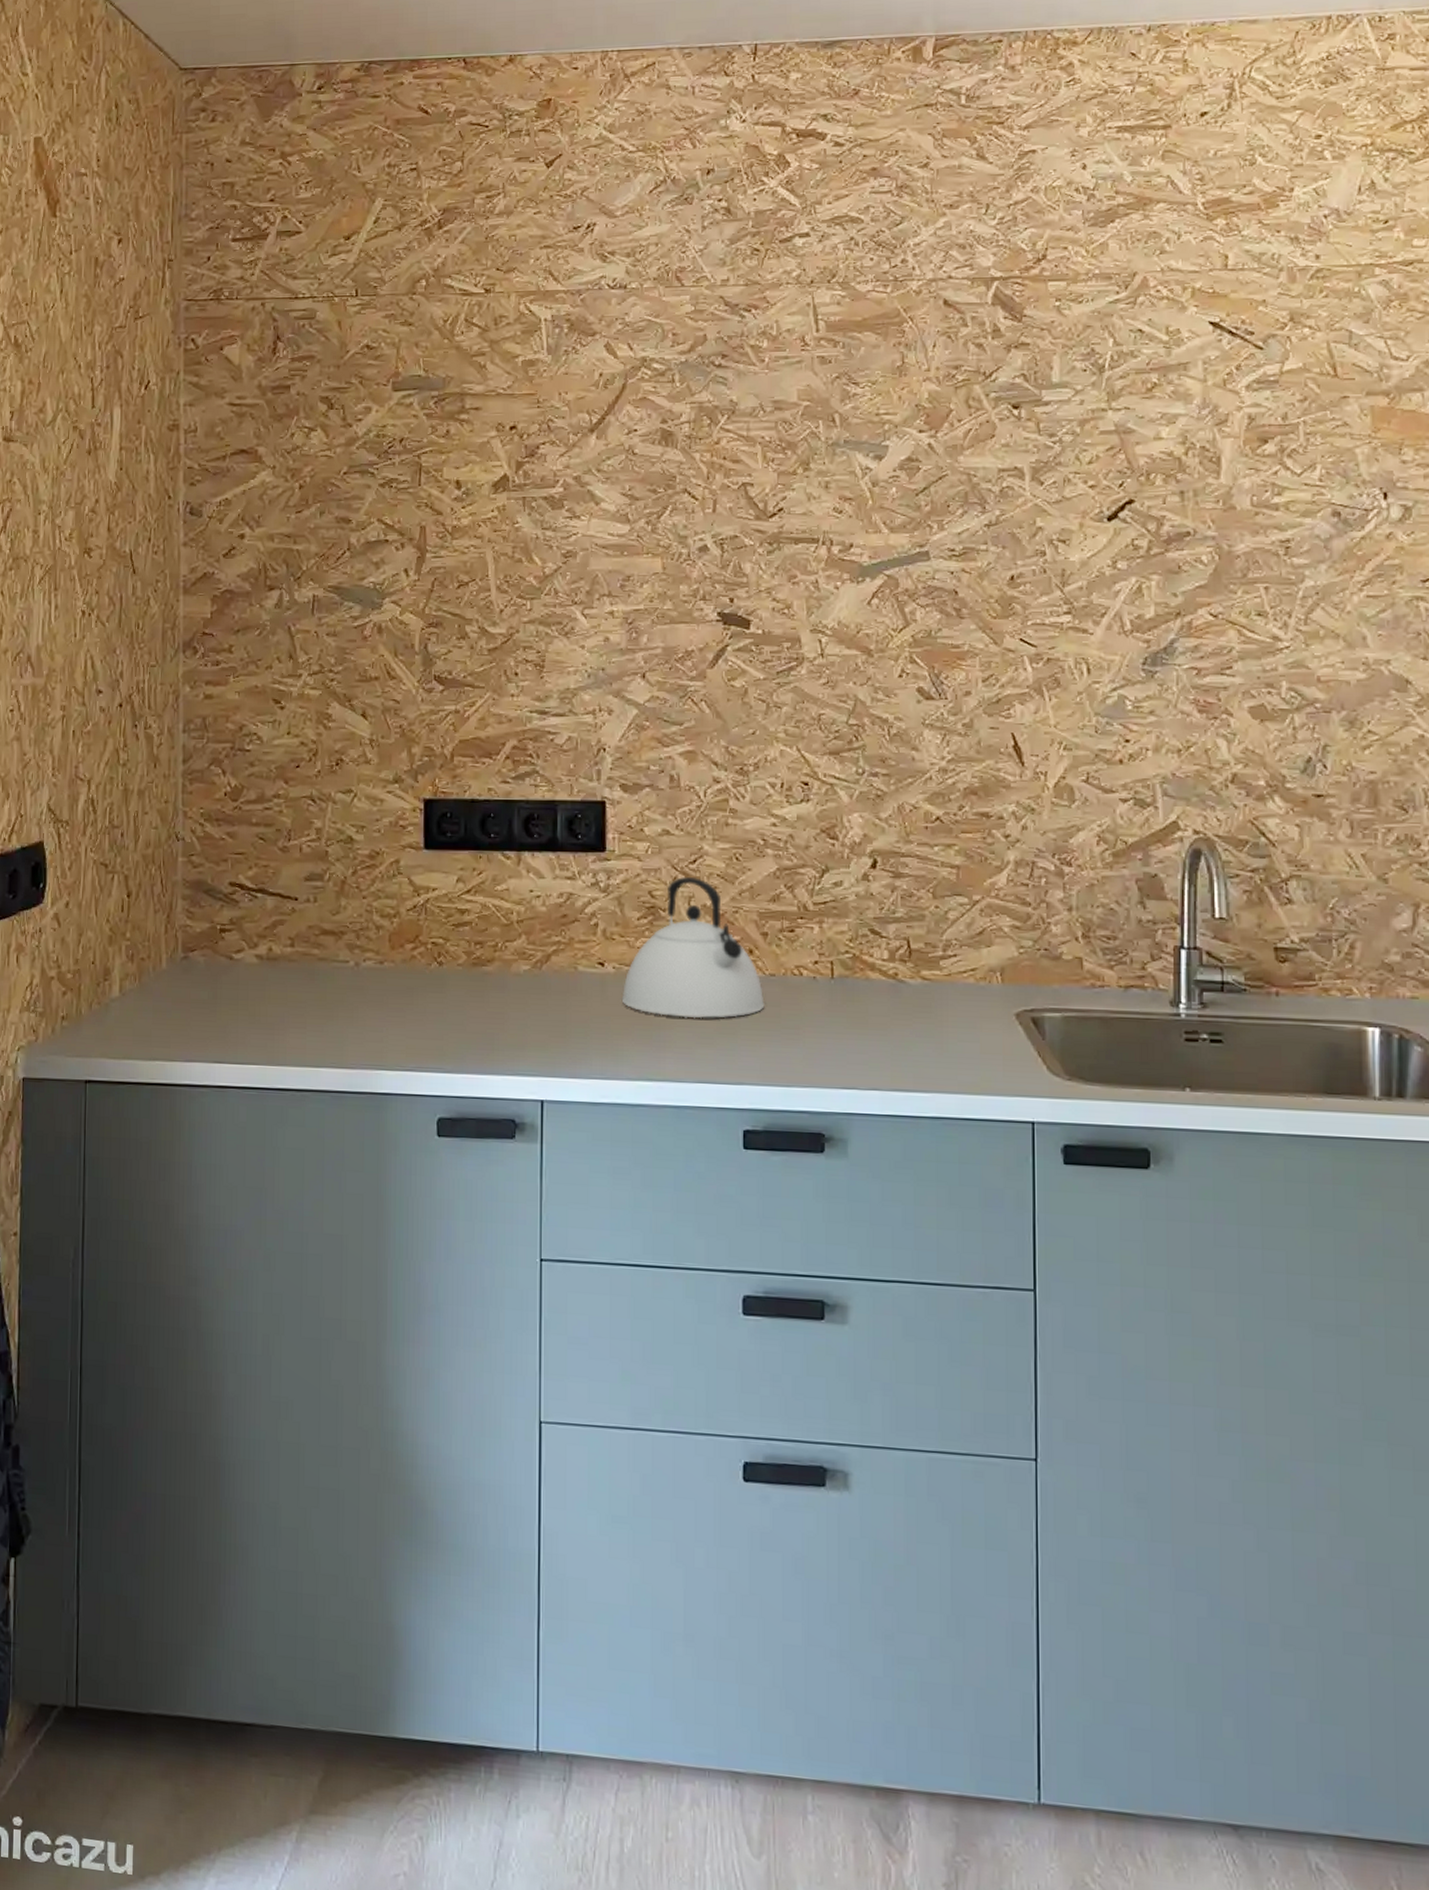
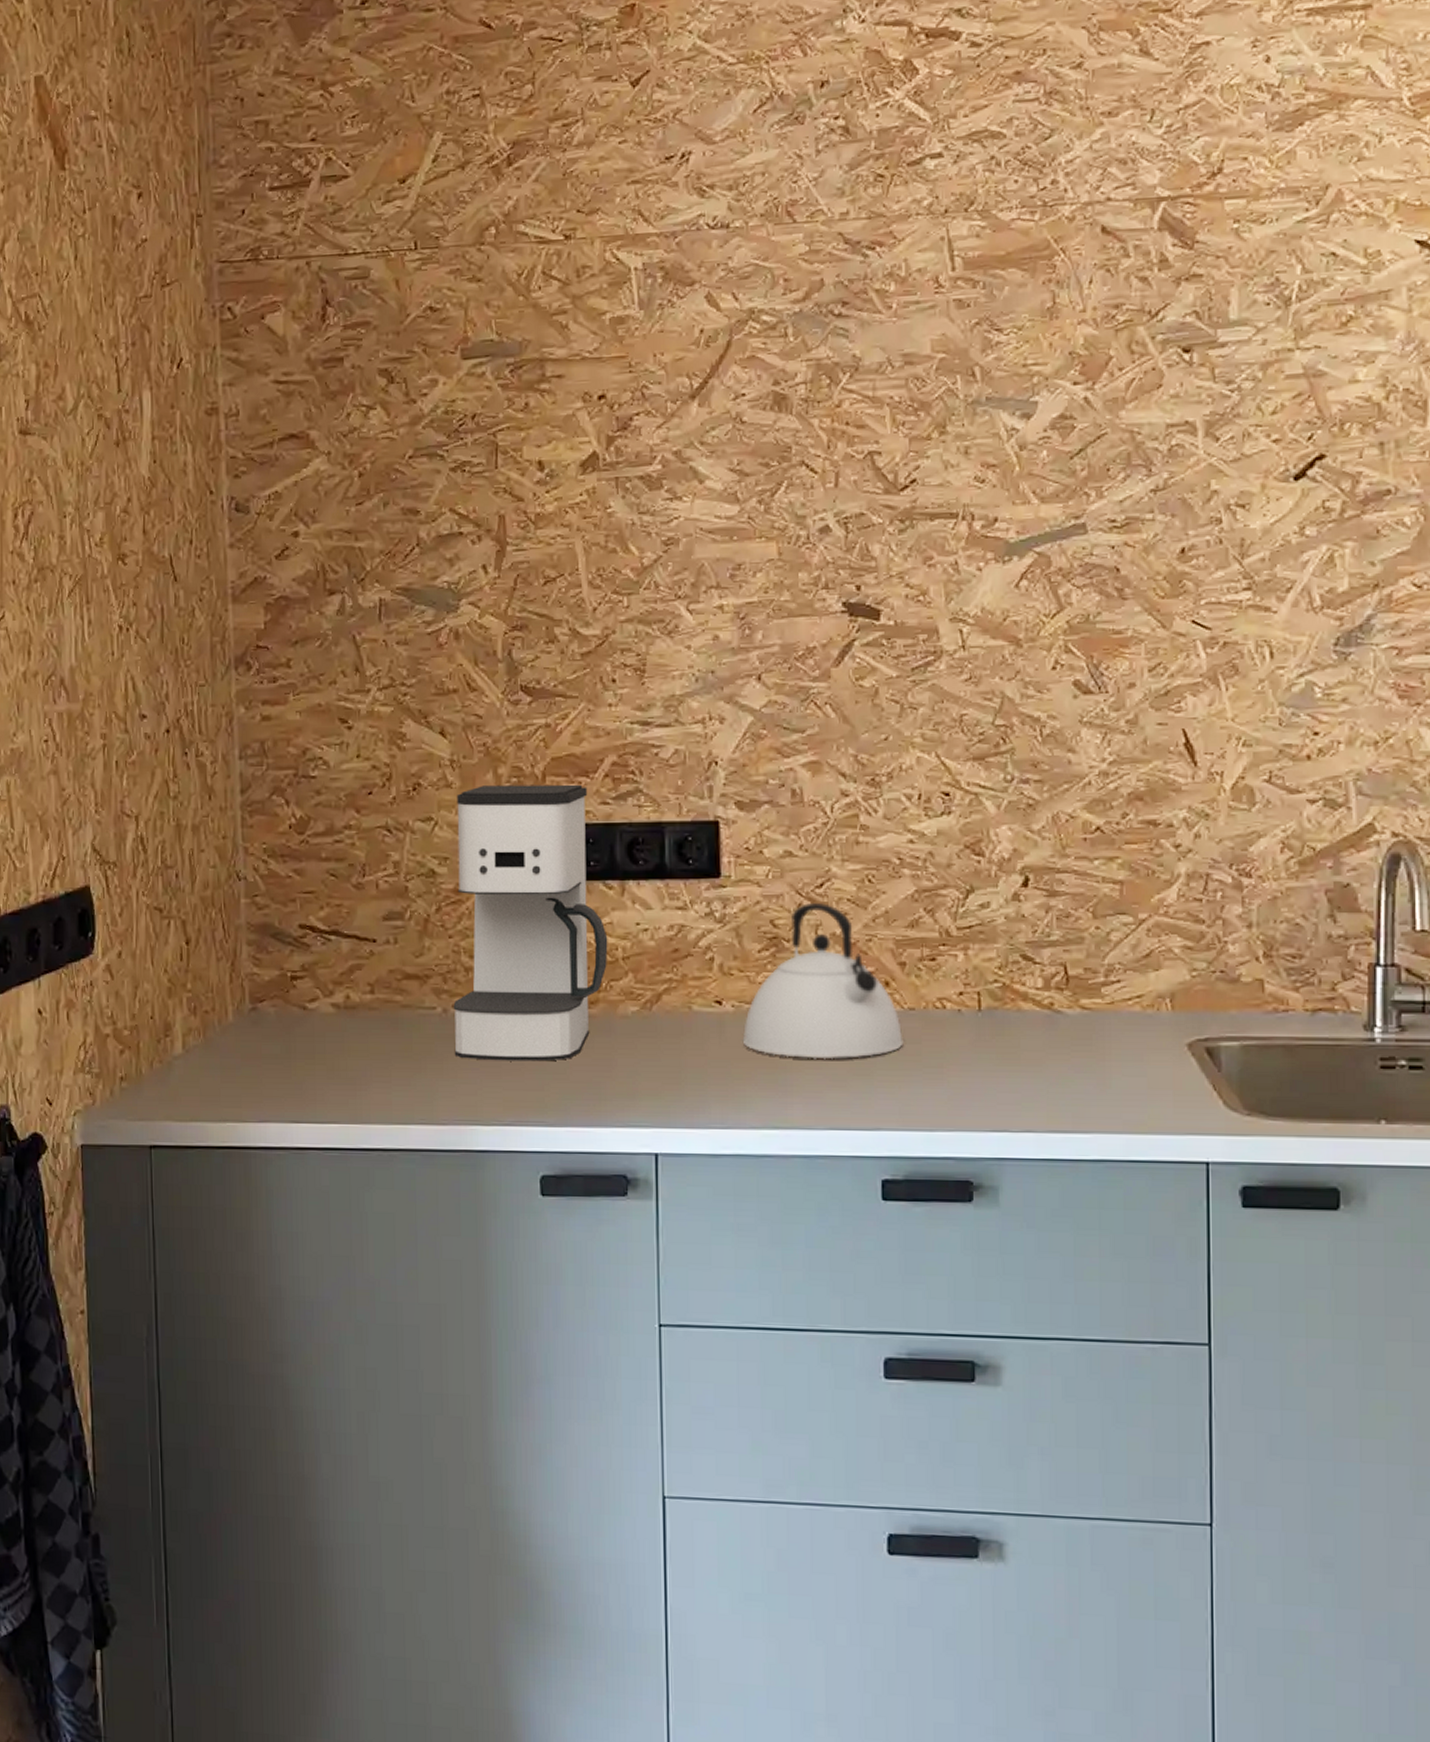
coffee maker: none [364,763,504,1013] -> present [453,784,608,1062]

